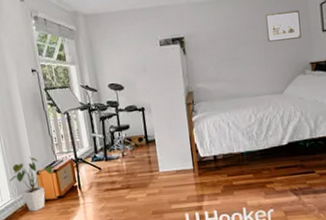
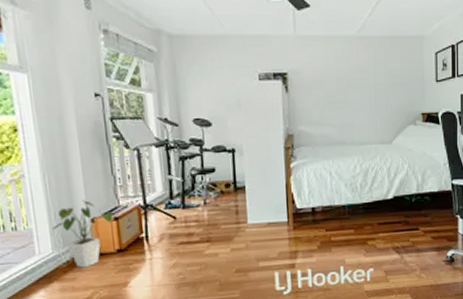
wall art: present [266,9,301,42] -> none [379,56,414,87]

